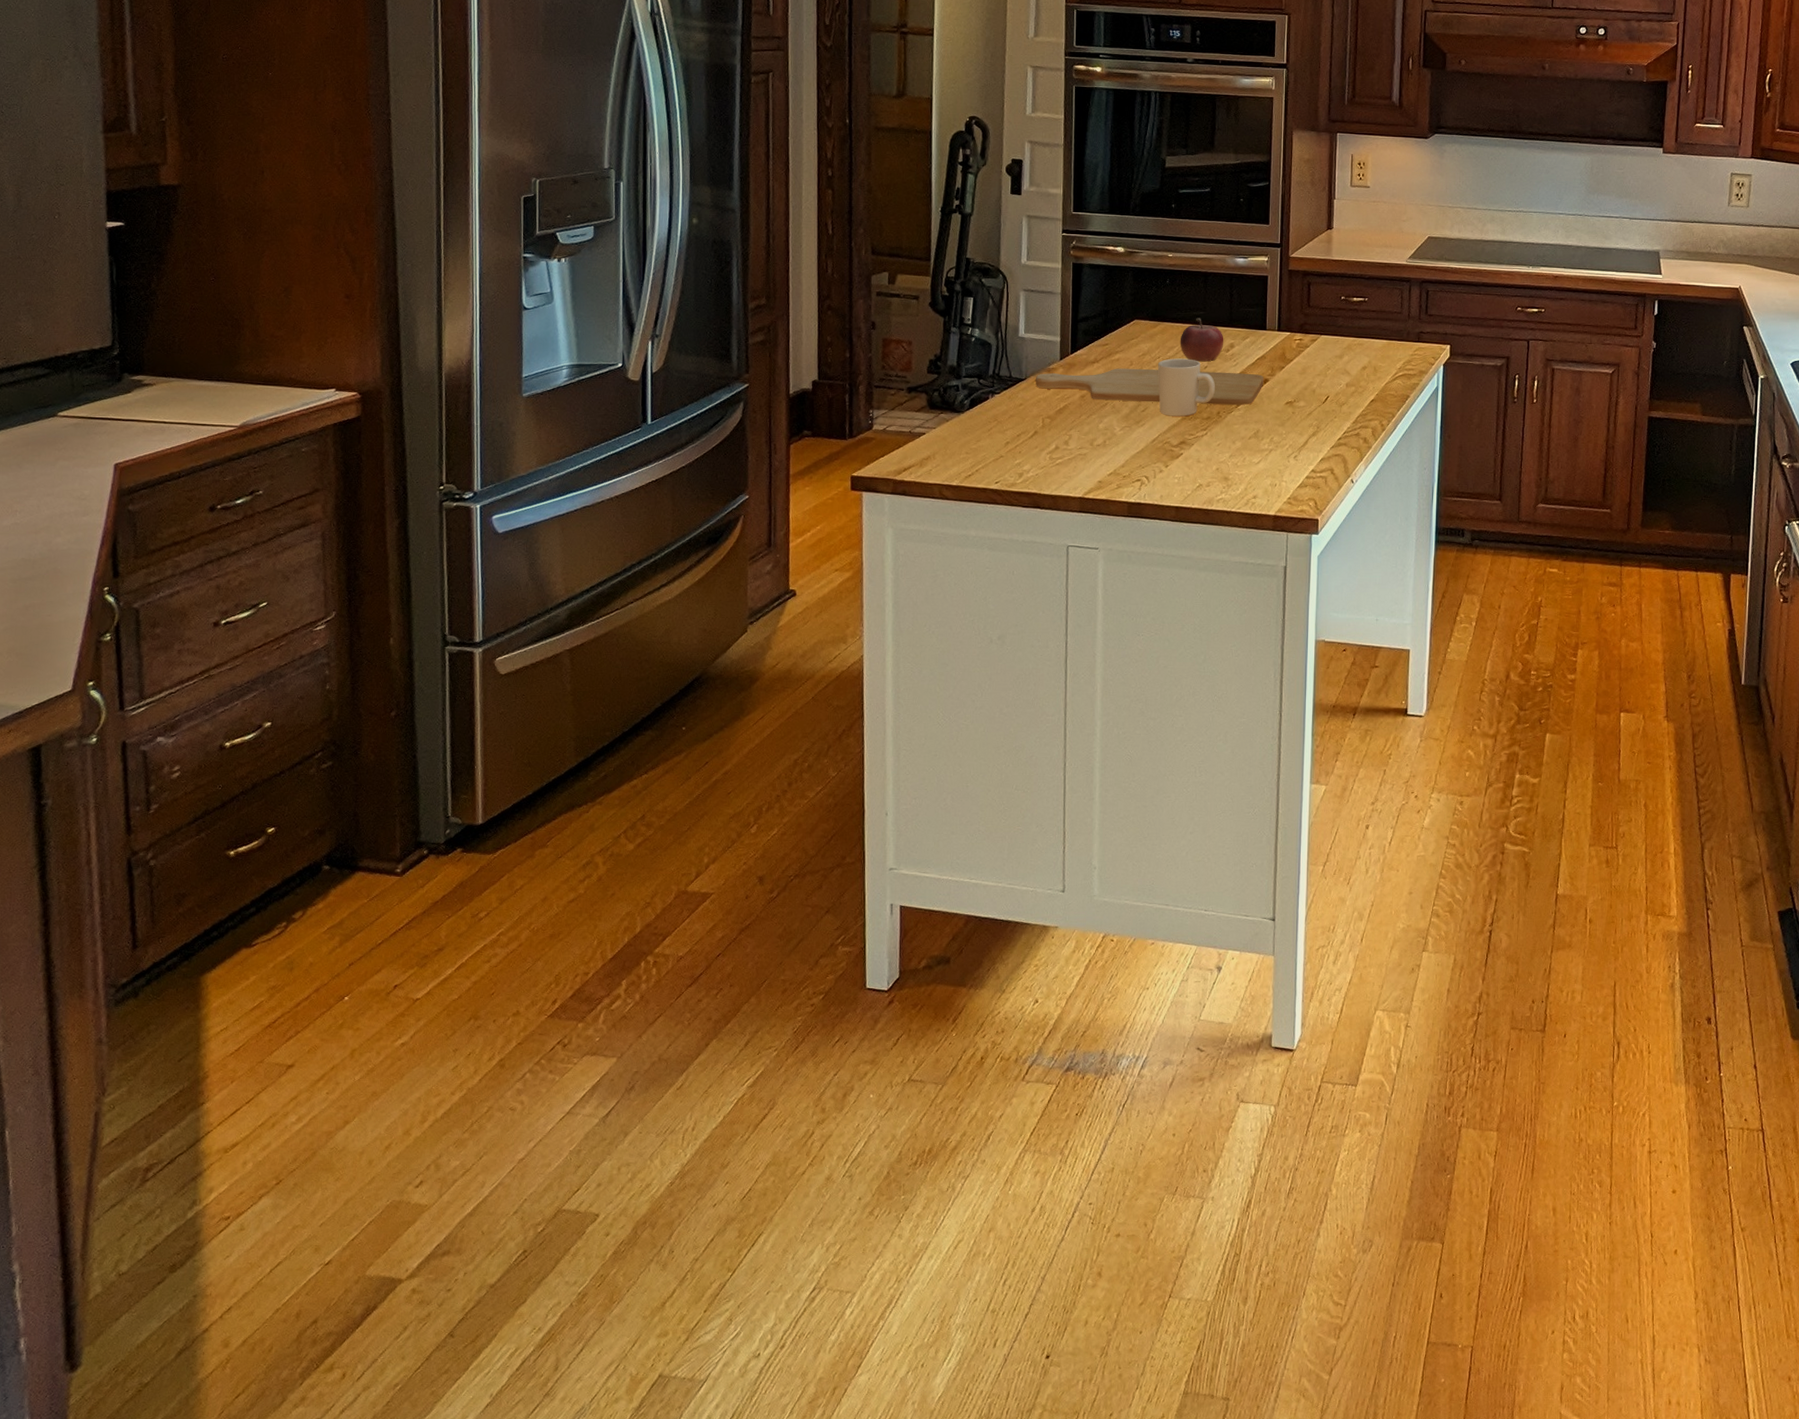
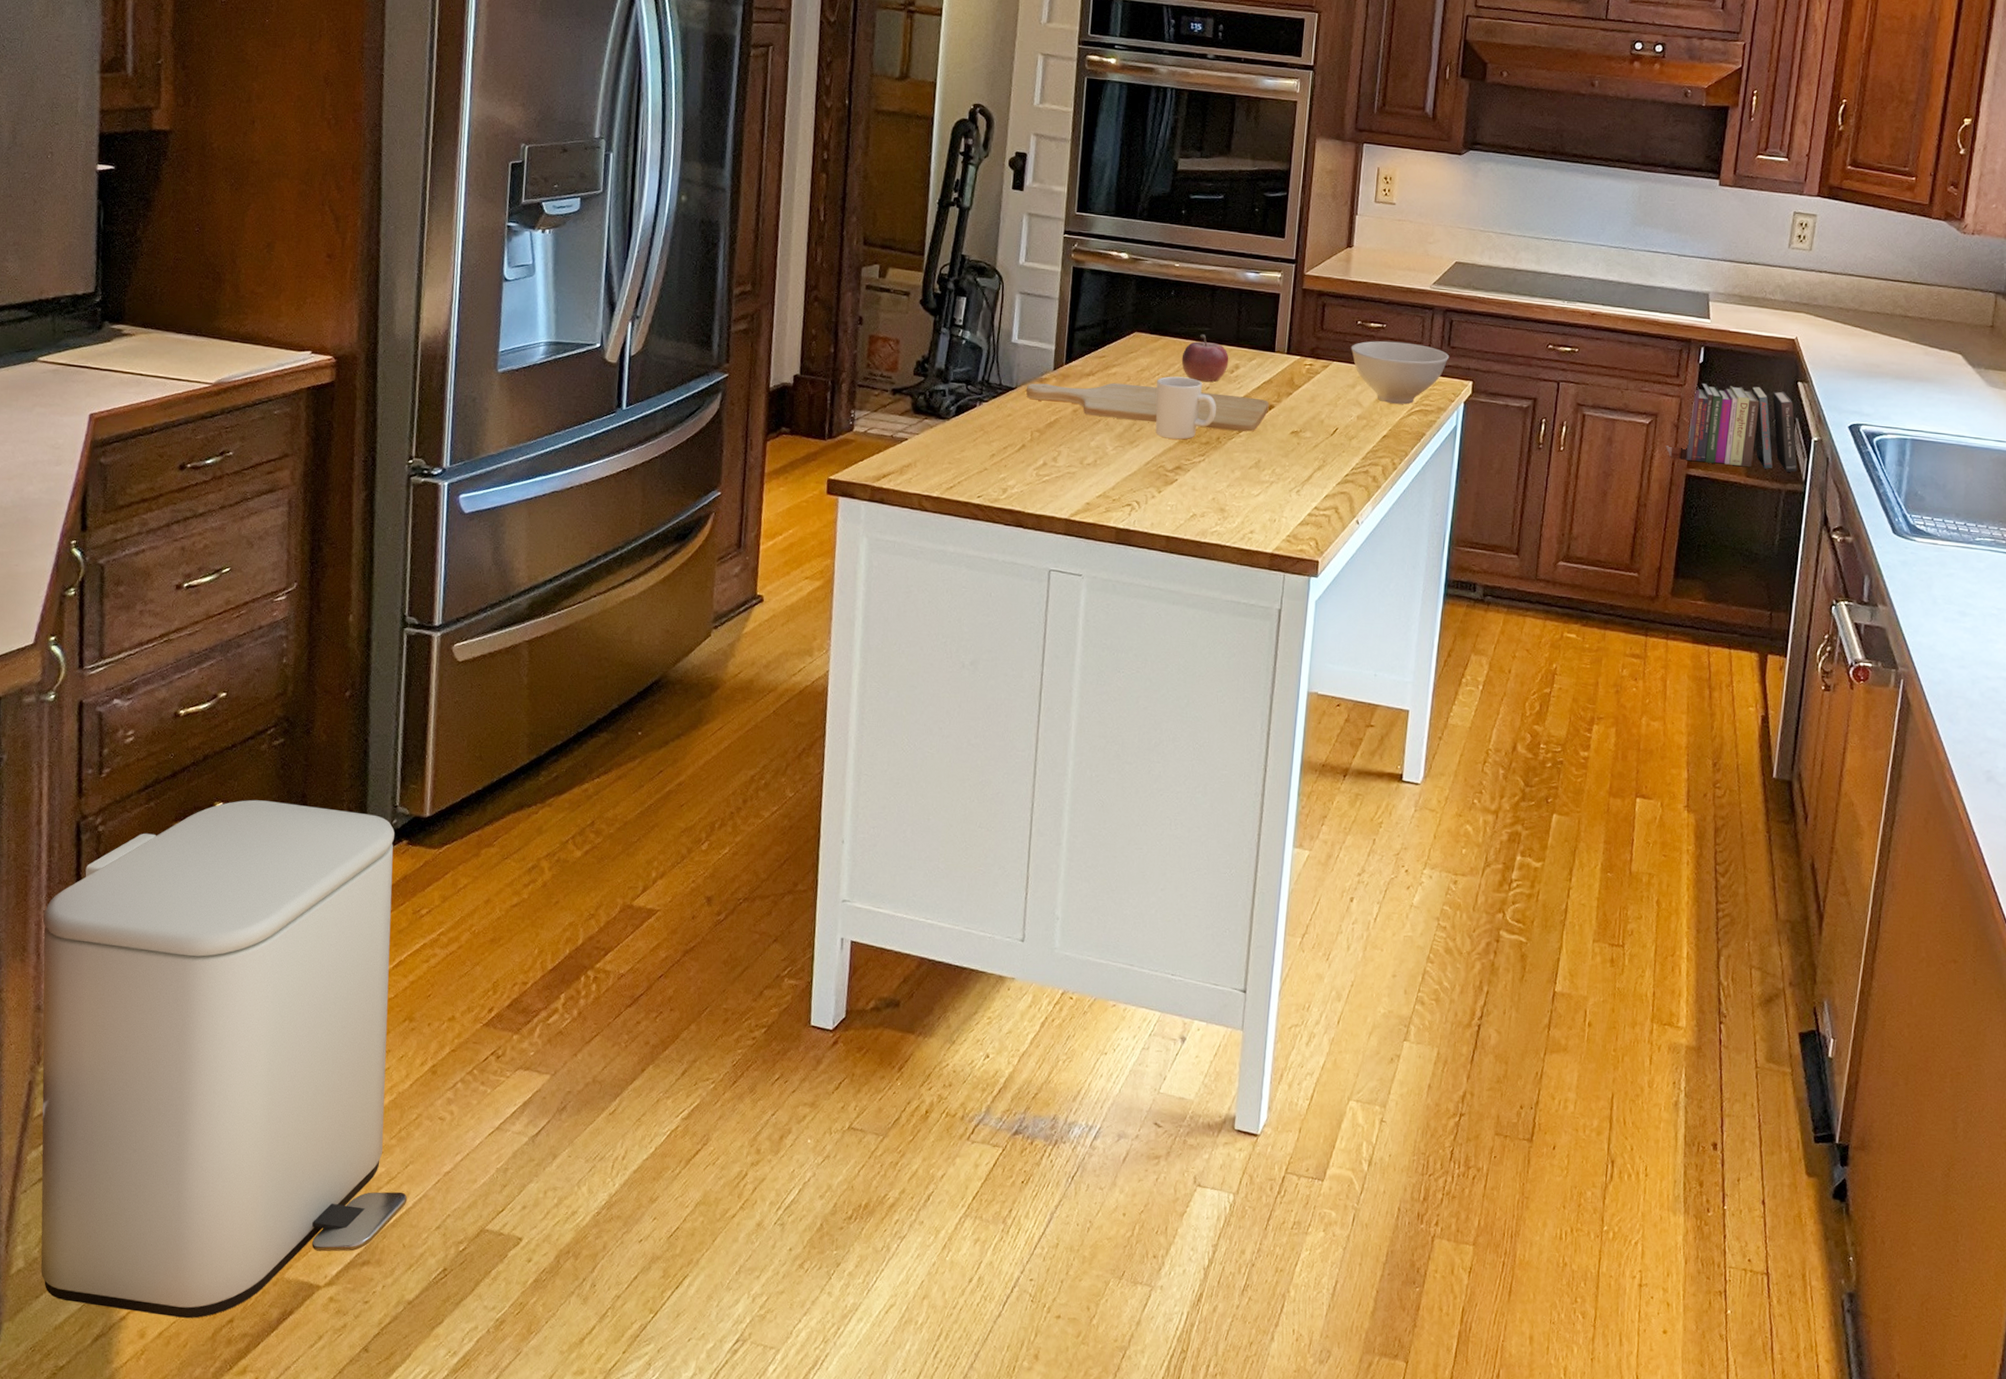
pedal bin: none [98,822,484,1324] -> present [41,799,408,1319]
bowl: none [1336,313,1428,370] -> present [1351,341,1450,404]
books: none [1628,333,1748,408] -> present [1665,383,1798,472]

